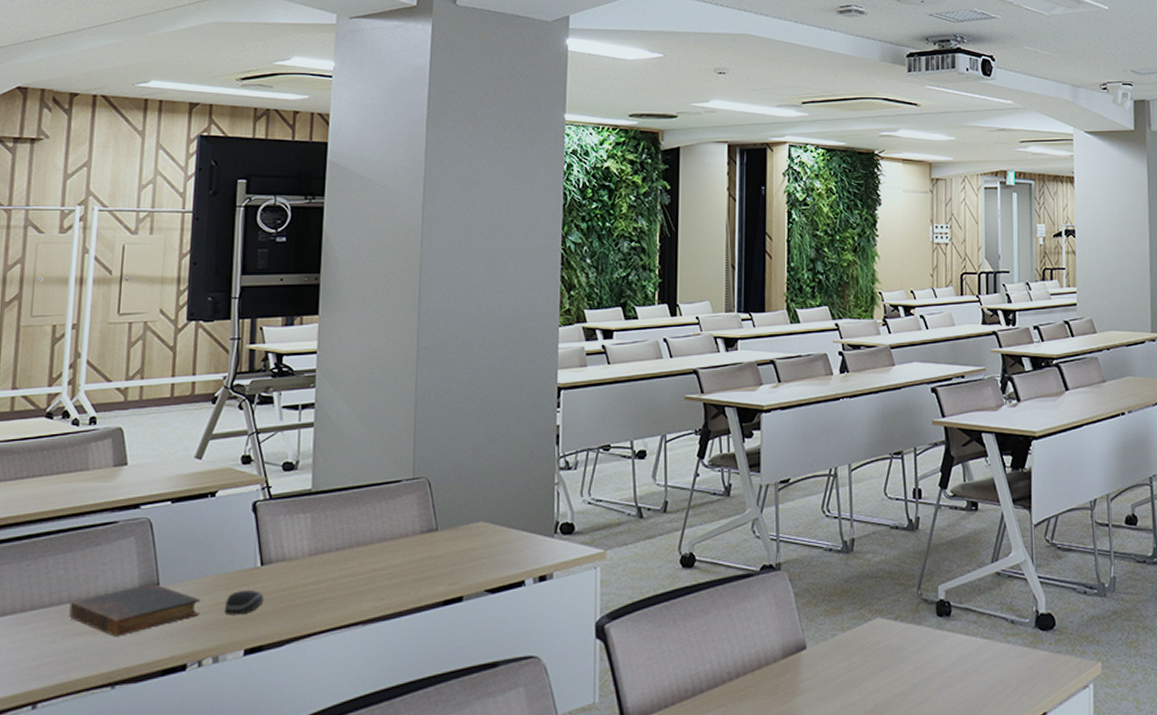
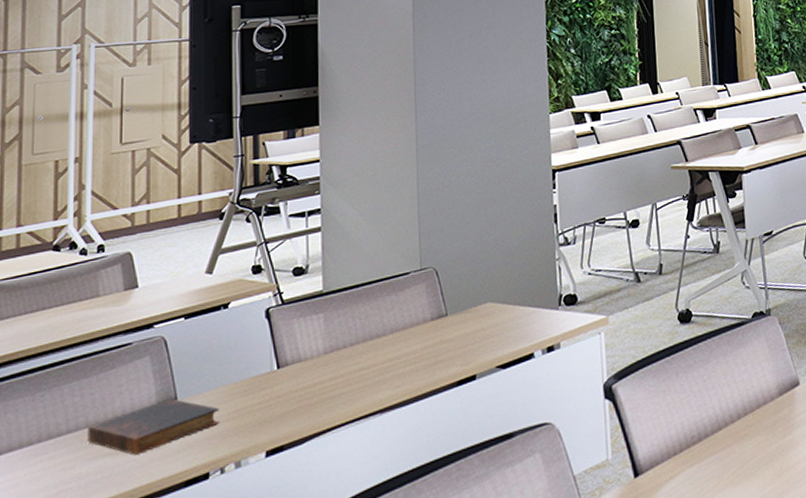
computer mouse: present [224,590,264,615] -> none [243,393,283,421]

